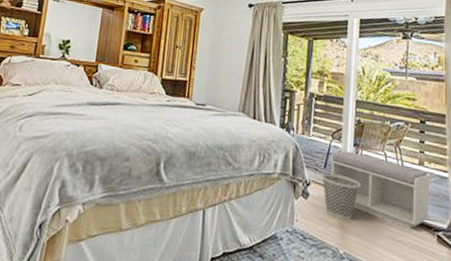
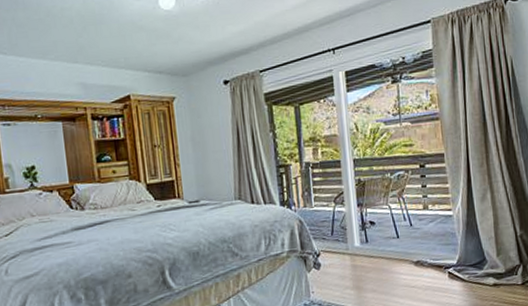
wastebasket: present [322,173,361,221] -> none [330,238,370,281]
bench: present [331,151,431,230] -> none [336,212,440,274]

